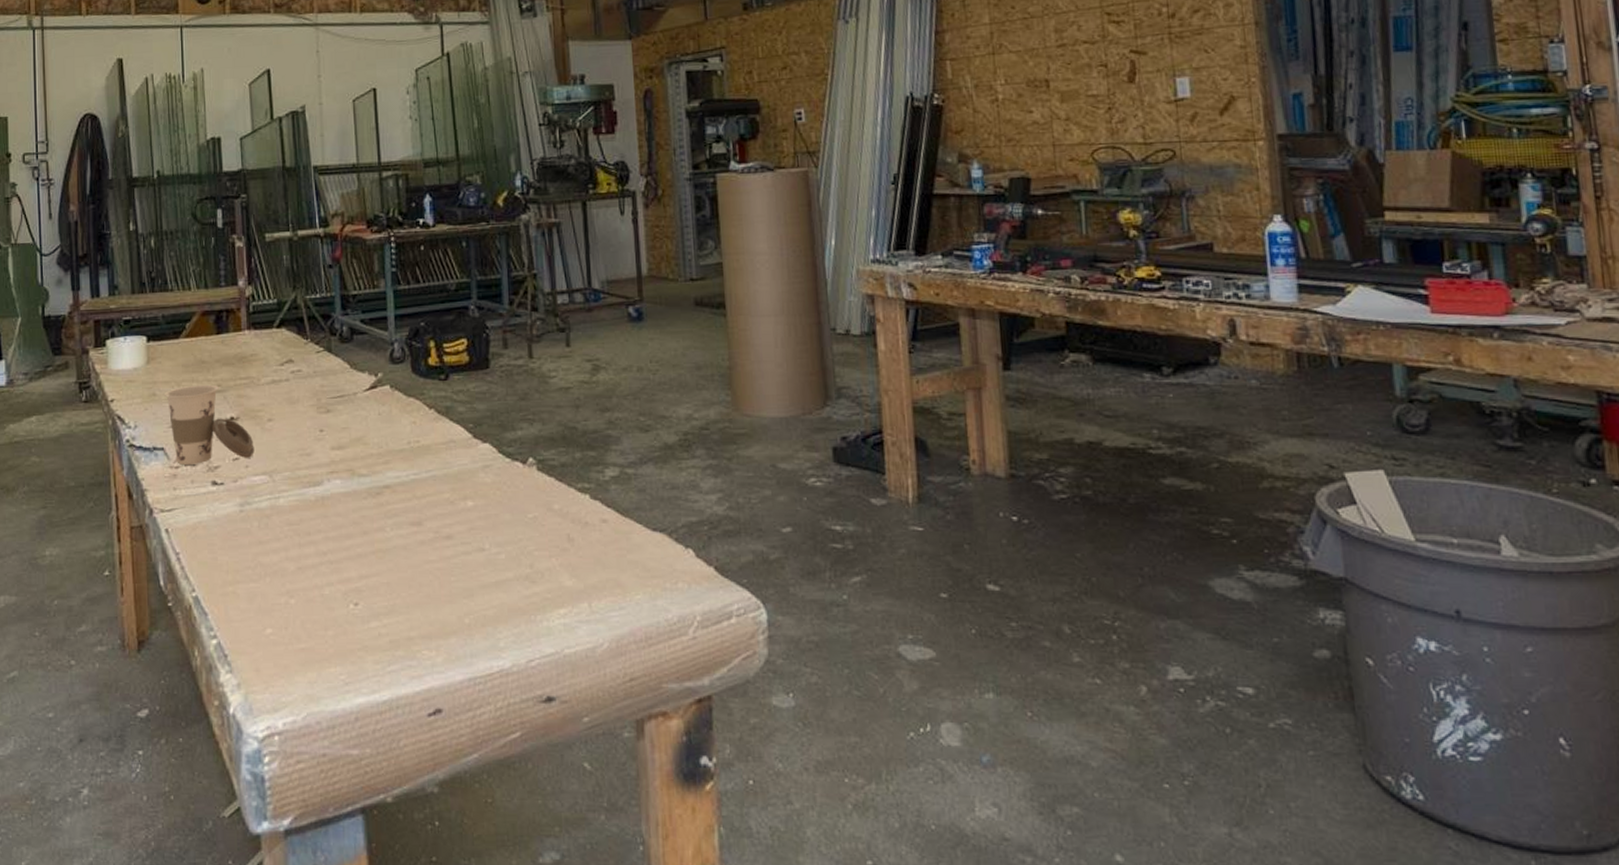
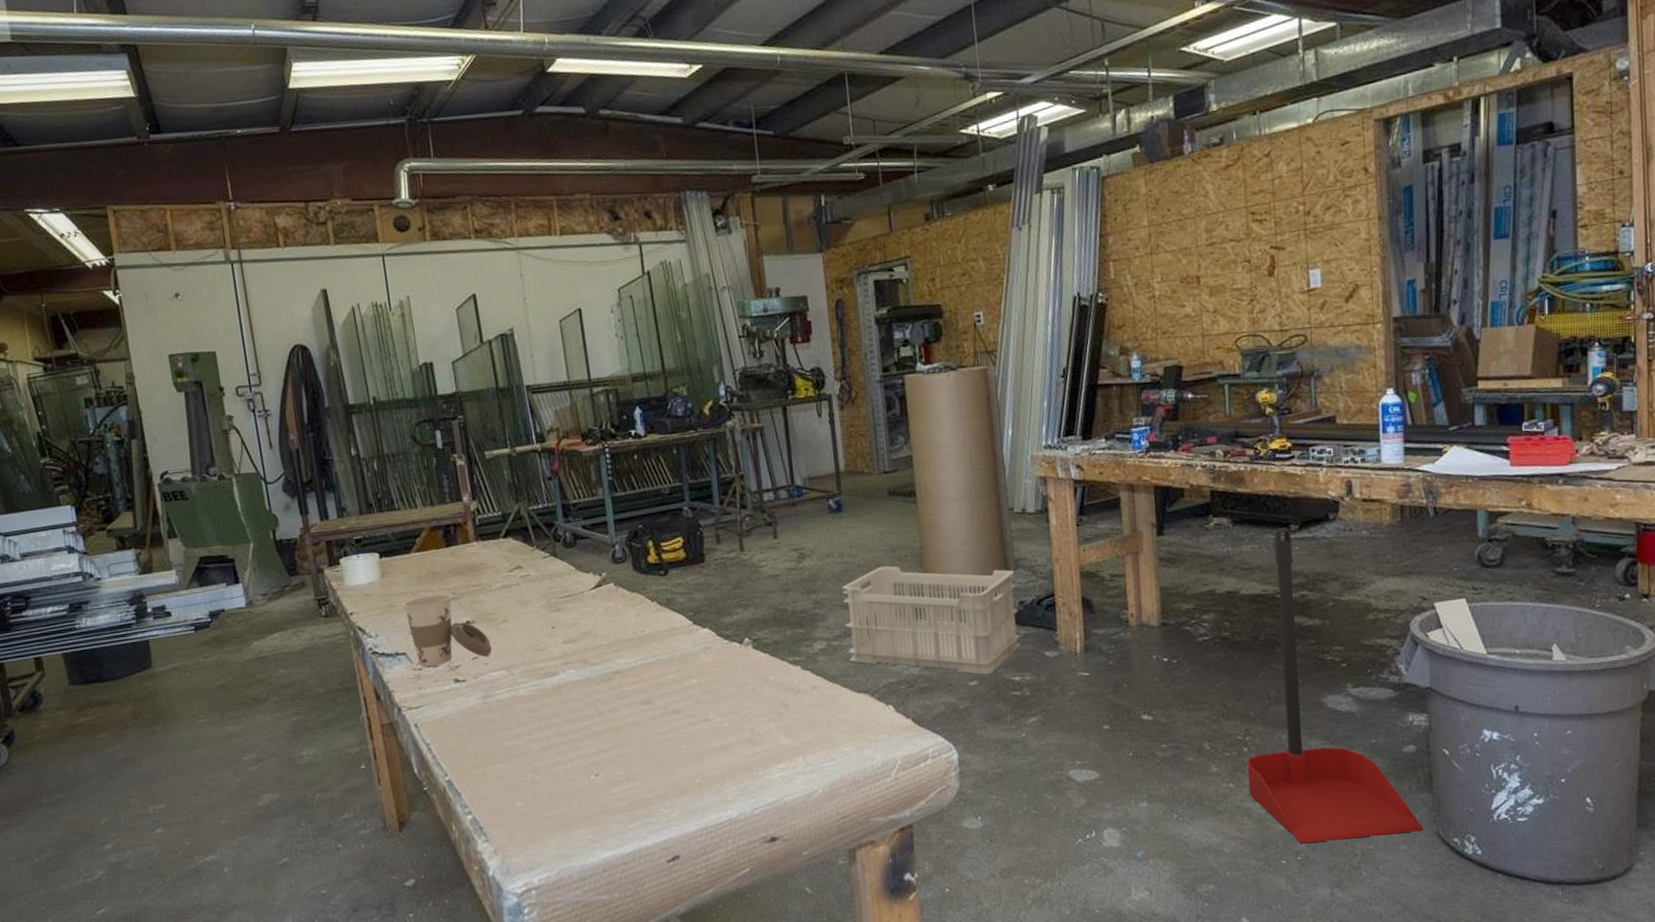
plastic crate: none [640,385,843,521] -> present [842,565,1021,675]
dustpan: none [1116,370,1346,765] -> present [1247,527,1424,844]

